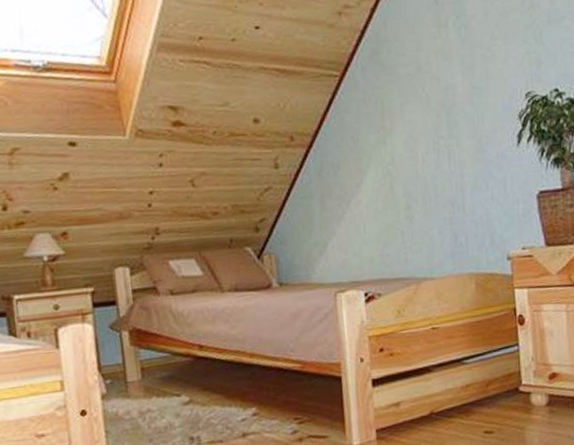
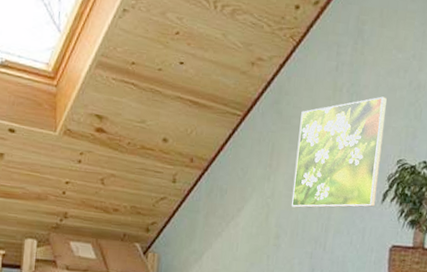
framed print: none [406,24,511,170] -> present [291,96,387,208]

